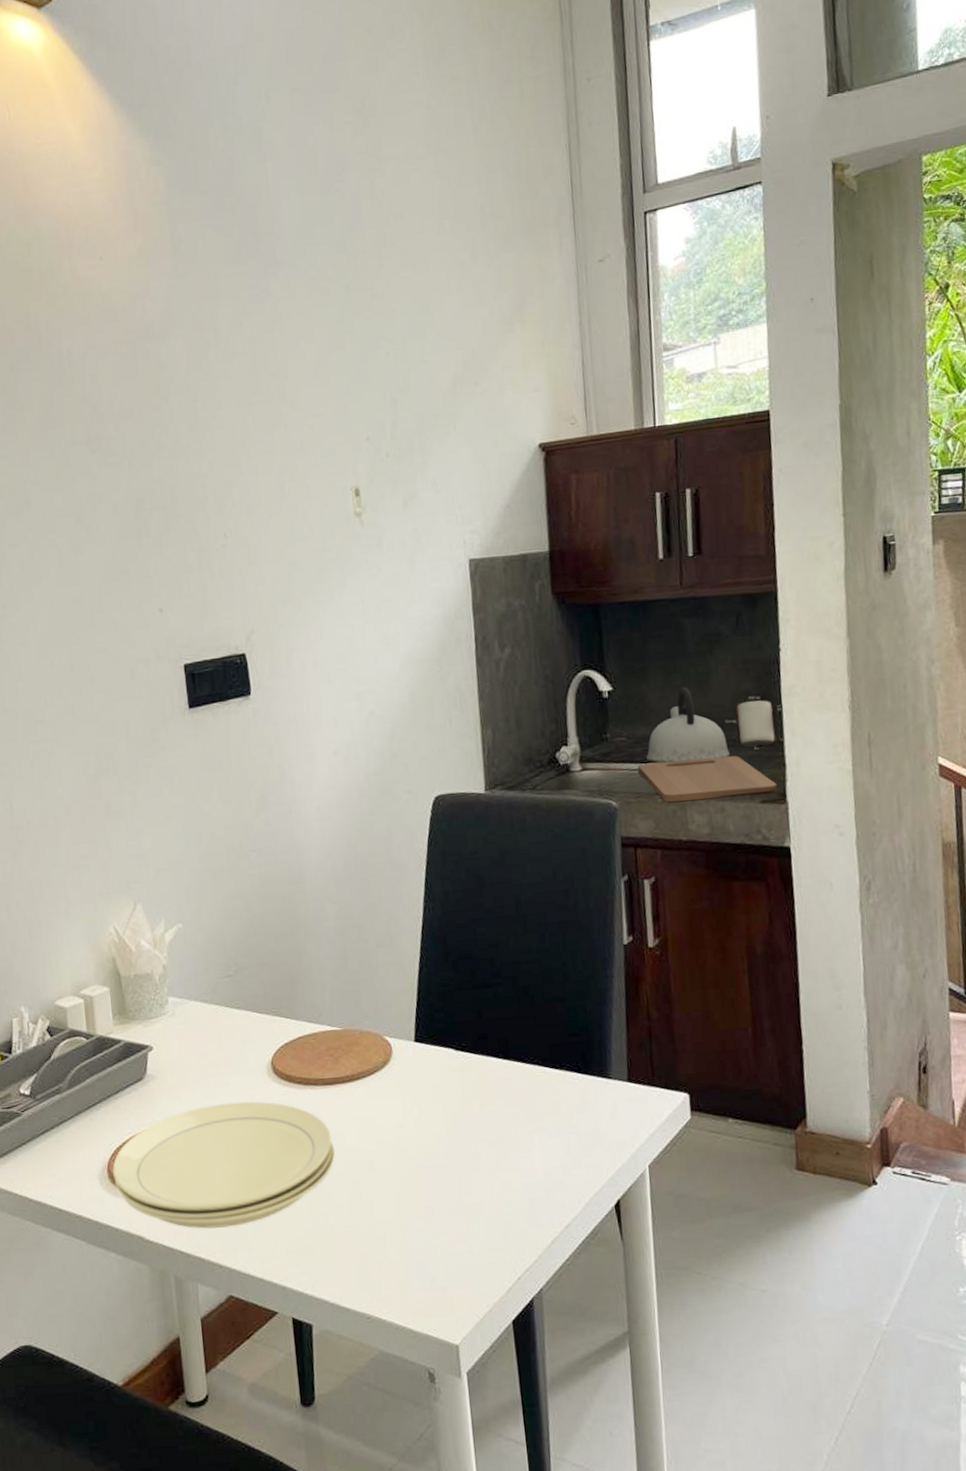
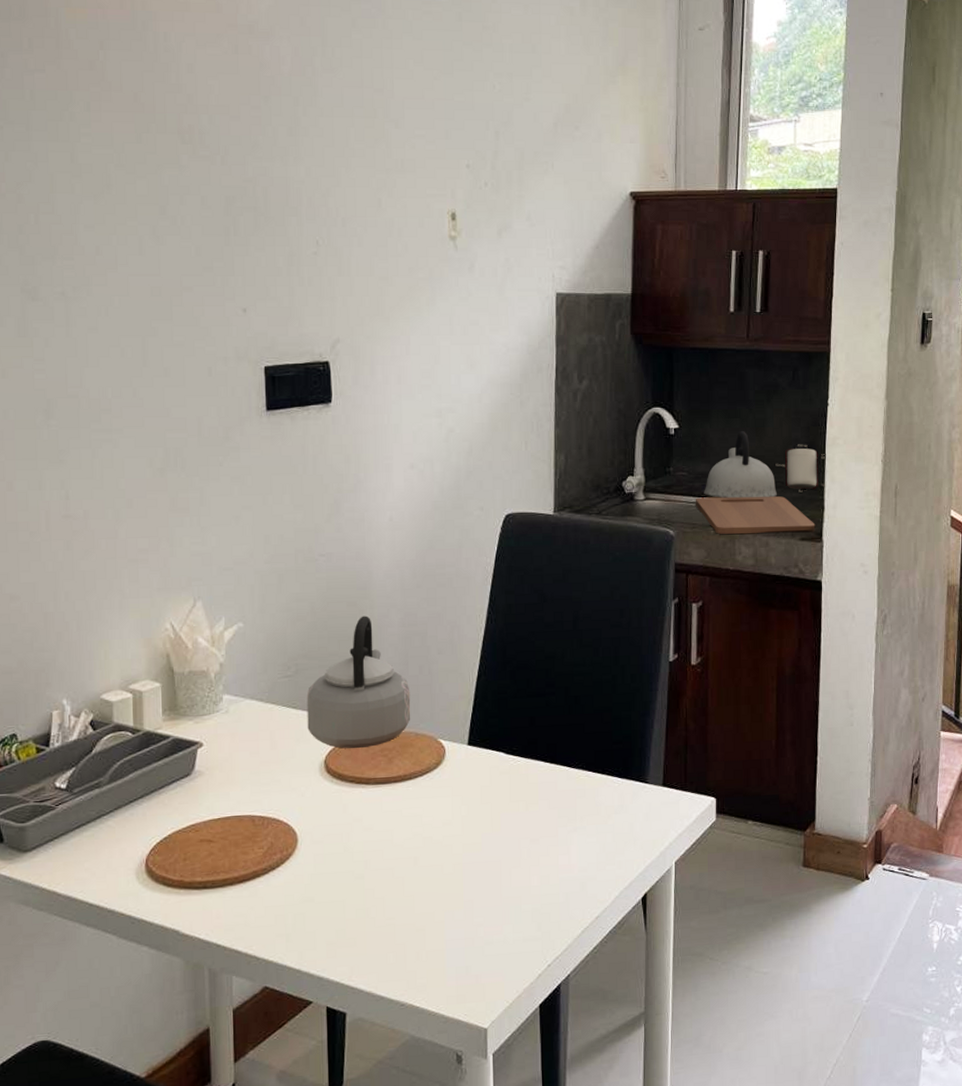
plate: present [112,1101,335,1229] -> none [151,798,381,922]
teapot: none [248,910,354,1049] -> present [306,615,411,749]

